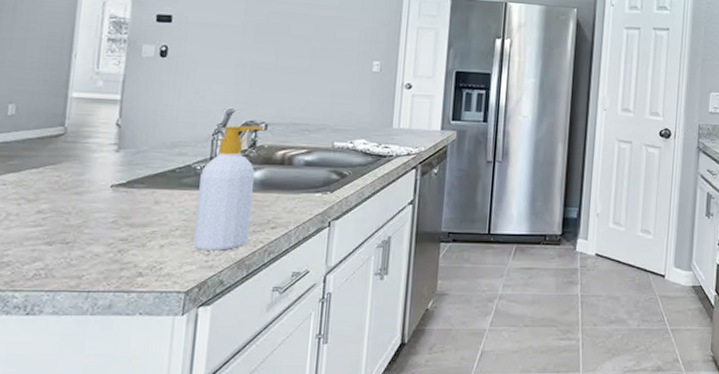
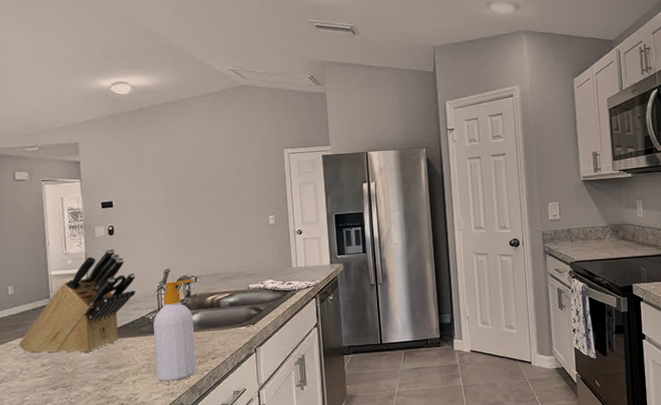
knife block: none [10,74,187,202] -> present [19,248,136,353]

